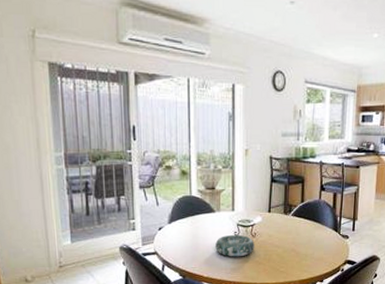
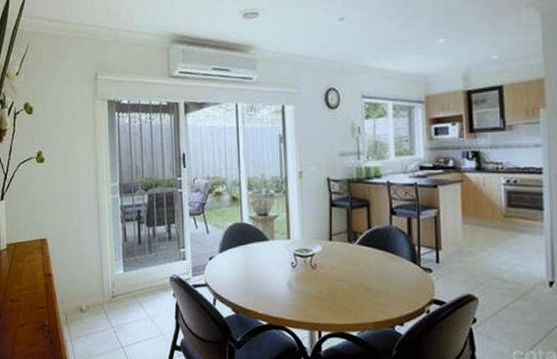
decorative bowl: present [215,234,255,257] -> none [270,265,315,292]

